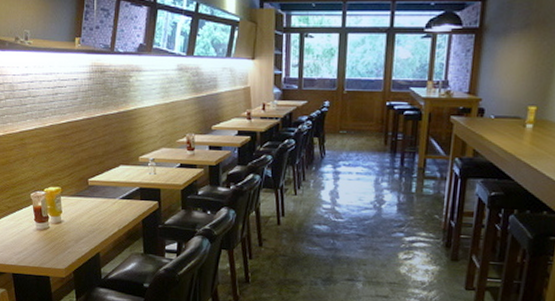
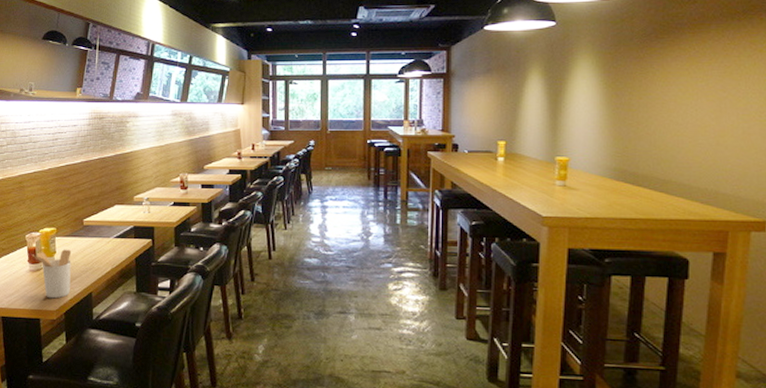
utensil holder: none [38,209,78,258] -> present [32,249,72,299]

